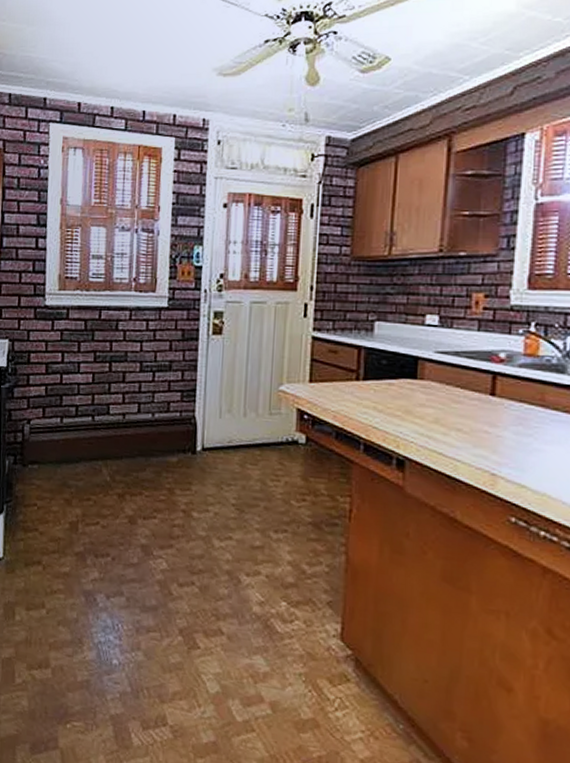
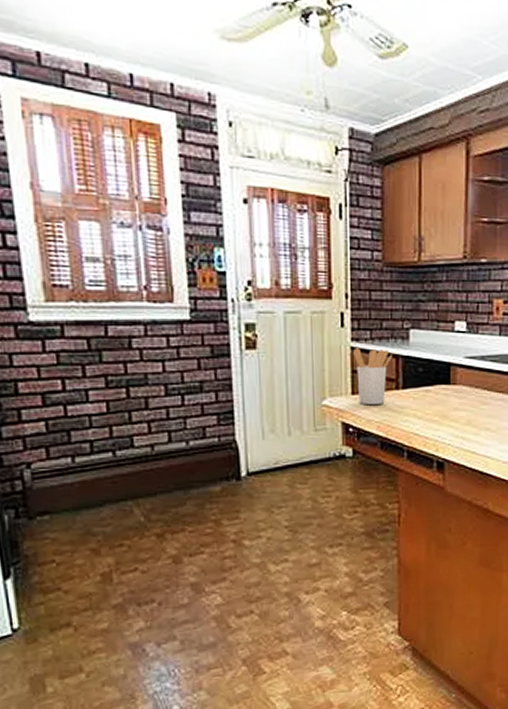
utensil holder: none [314,338,355,395] -> present [353,348,393,406]

